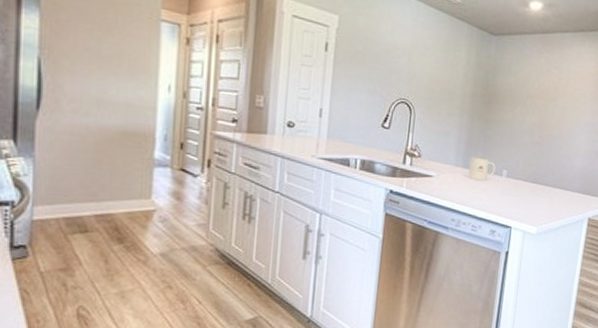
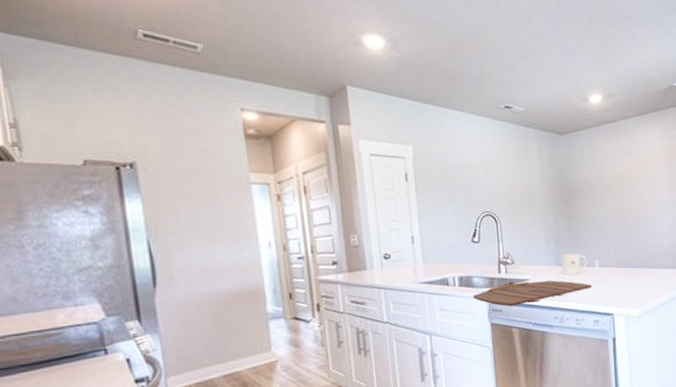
cutting board: none [371,175,496,201] -> present [472,280,593,307]

